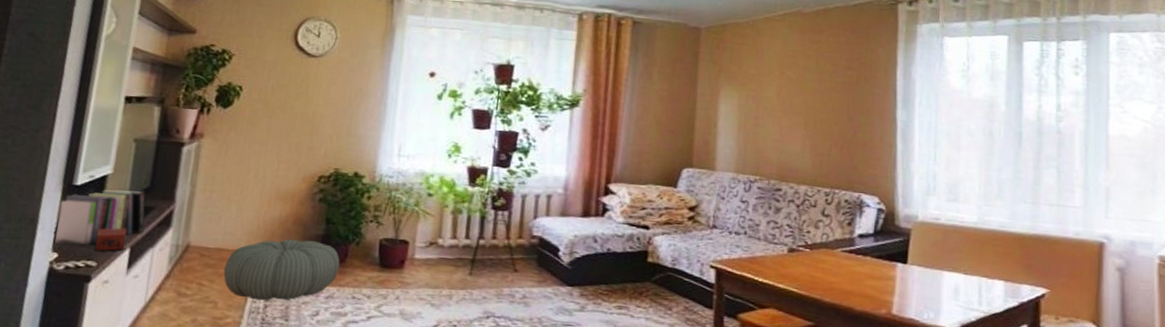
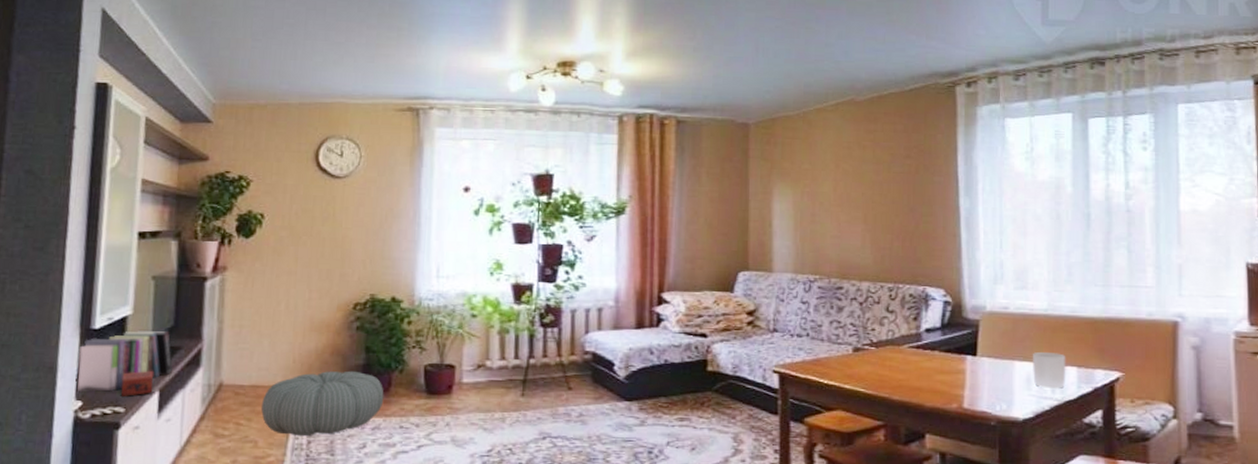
mug: none [960,264,994,302] -> present [1032,352,1066,390]

